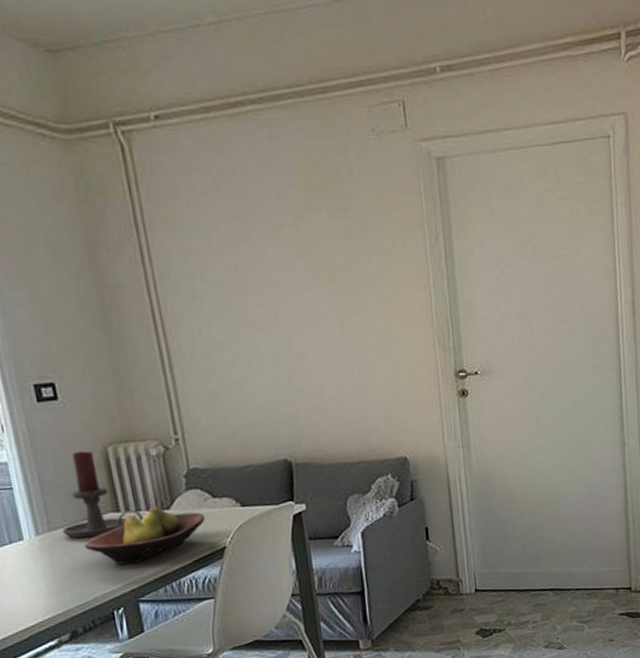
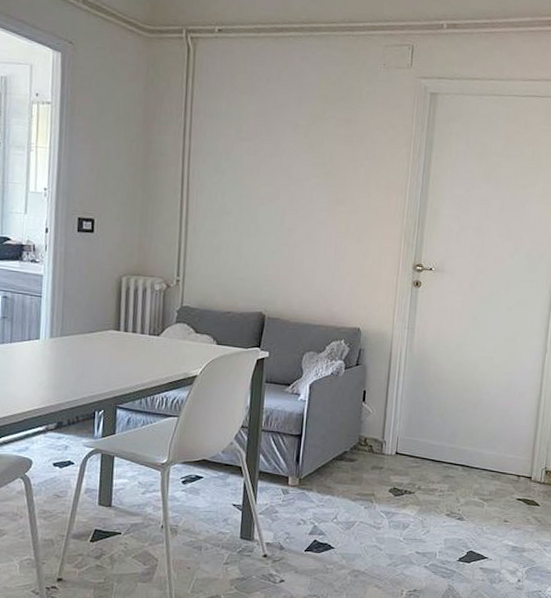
candle holder: present [62,450,143,539] -> none [71,276,137,348]
fruit bowl: present [84,506,205,565] -> none [85,331,186,376]

